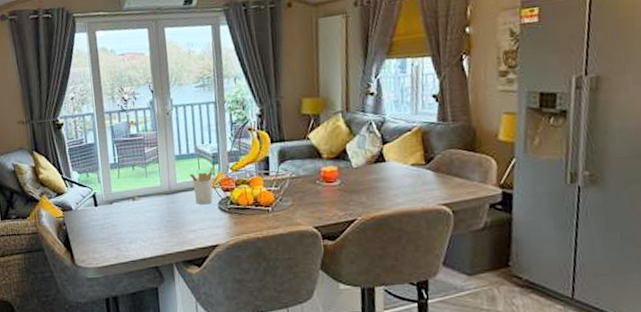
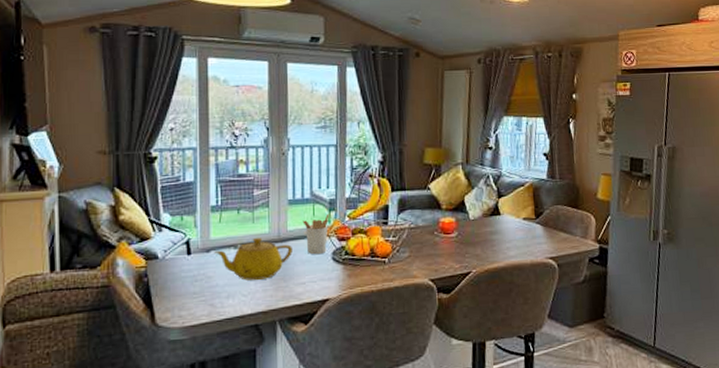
teapot: none [116,190,183,228] -> present [214,237,292,281]

